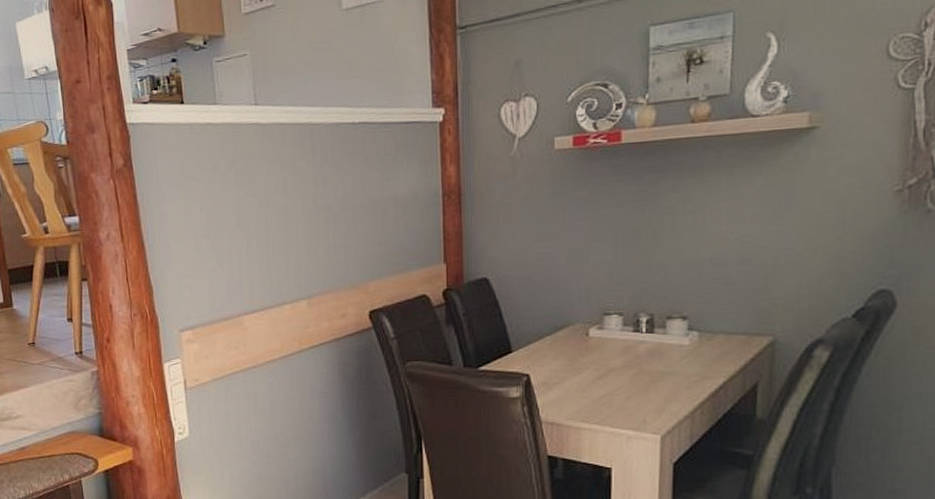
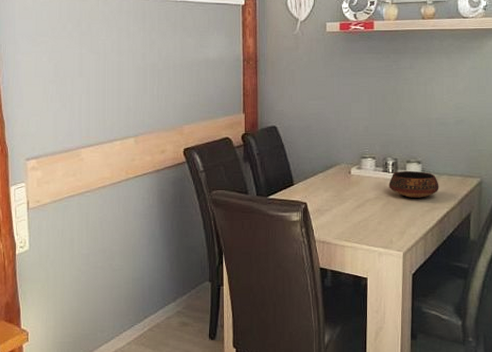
bowl: none [641,329,713,365] -> present [388,170,439,198]

